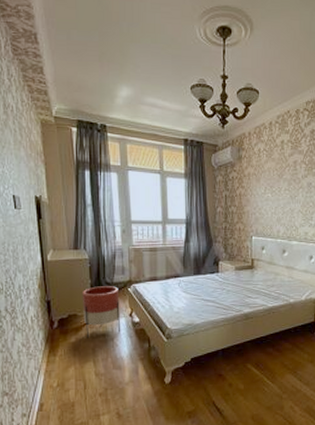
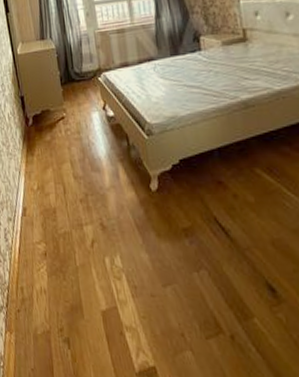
planter: present [82,286,120,339] -> none [52,76,95,136]

